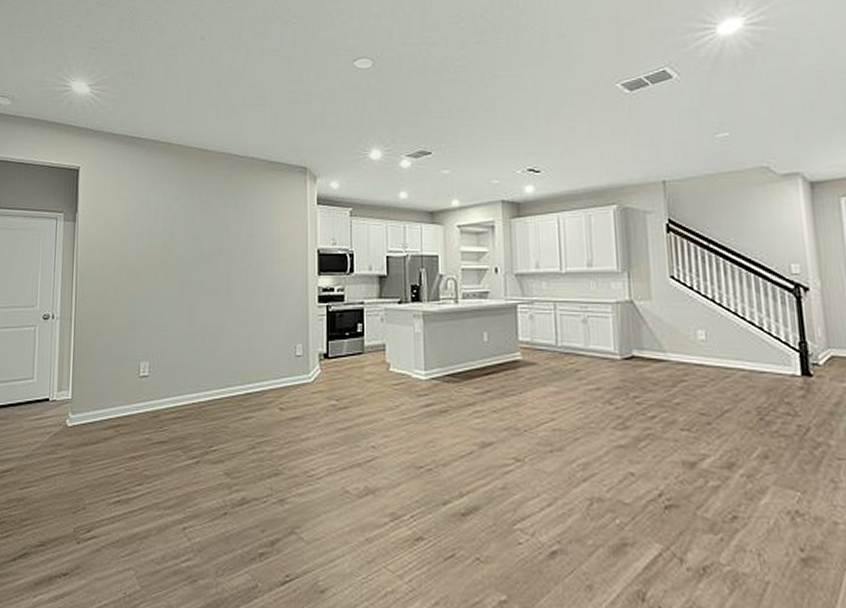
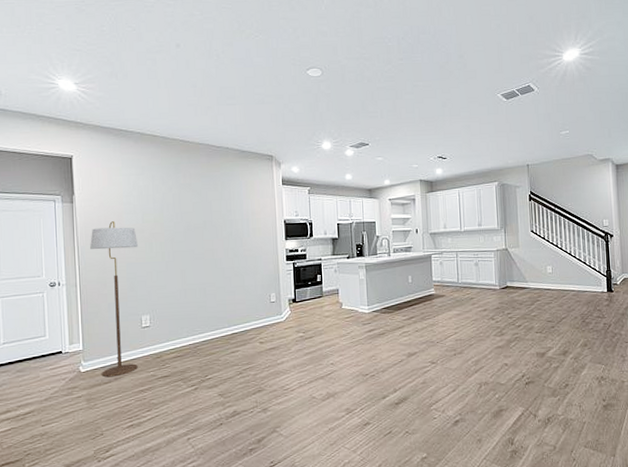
floor lamp: none [90,244,143,437] -> present [90,221,139,378]

